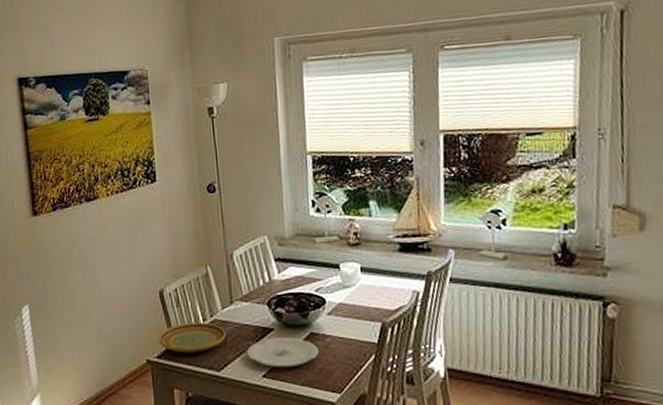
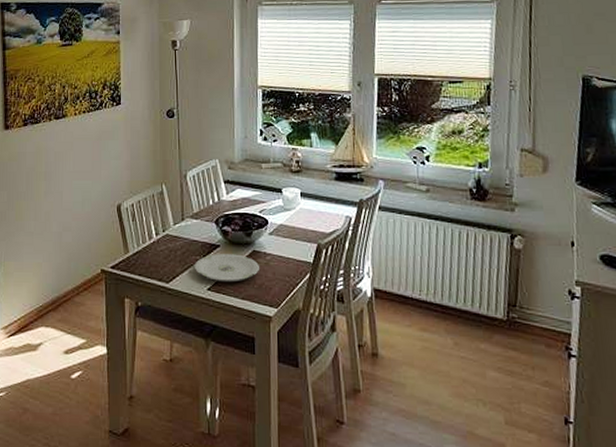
plate: present [158,322,227,354] -> none [113,236,177,265]

